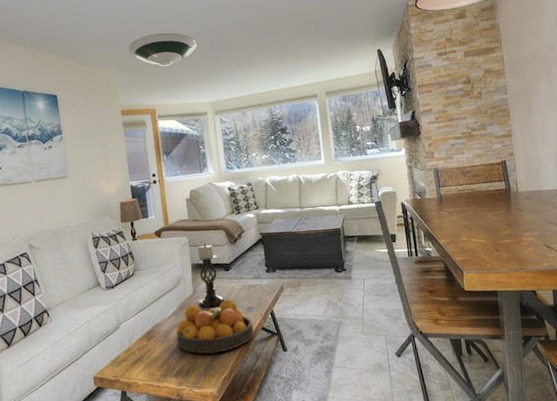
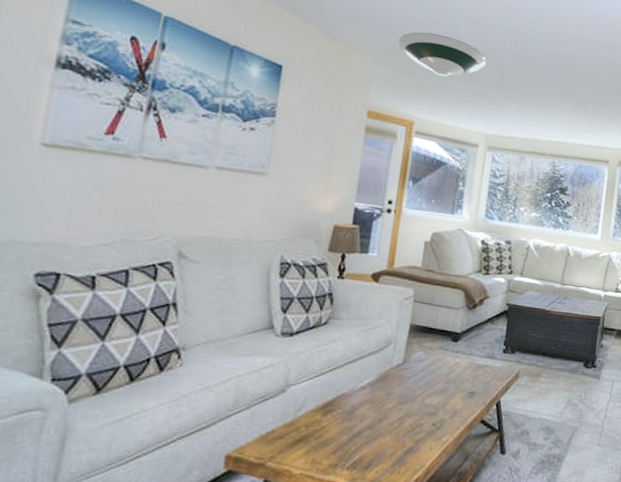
fruit bowl: present [176,299,254,354] -> none [363,376,471,445]
candle holder: present [195,243,225,308] -> none [406,301,447,385]

